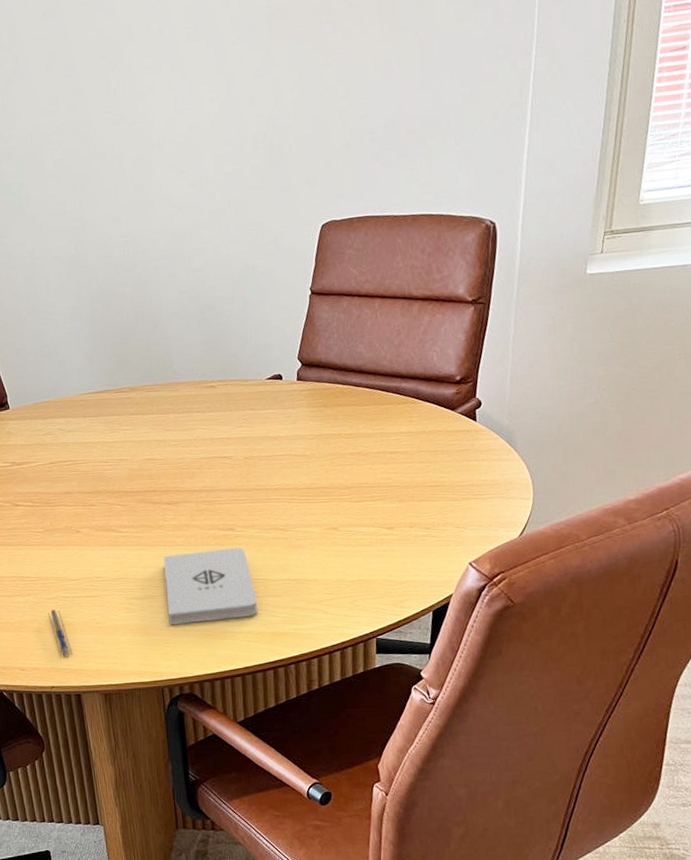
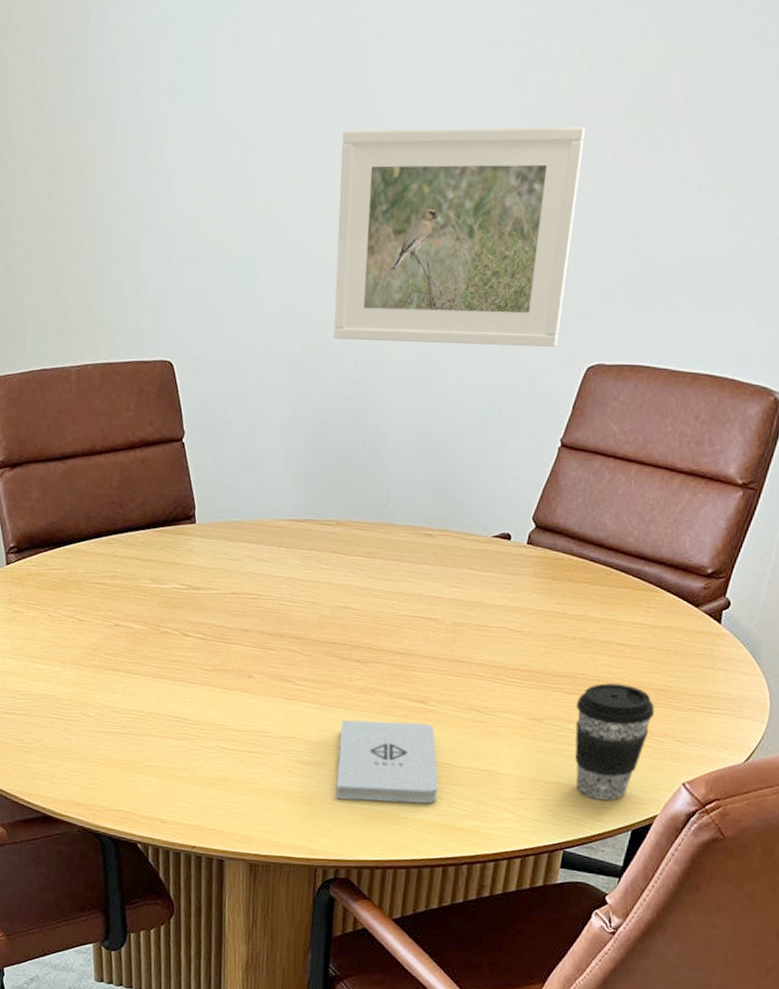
pen: present [48,609,73,657] -> none [202,760,223,815]
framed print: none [81,29,293,236] -> present [333,126,585,347]
coffee cup: none [364,486,434,589] -> present [574,683,655,801]

